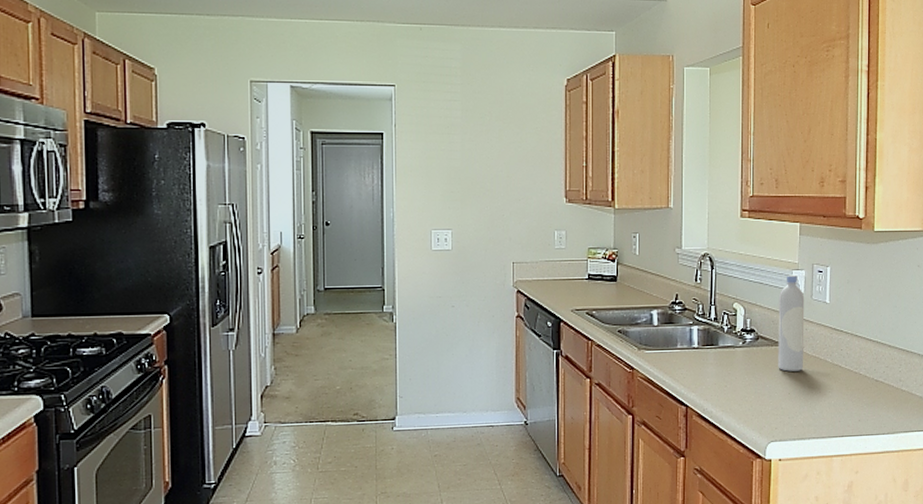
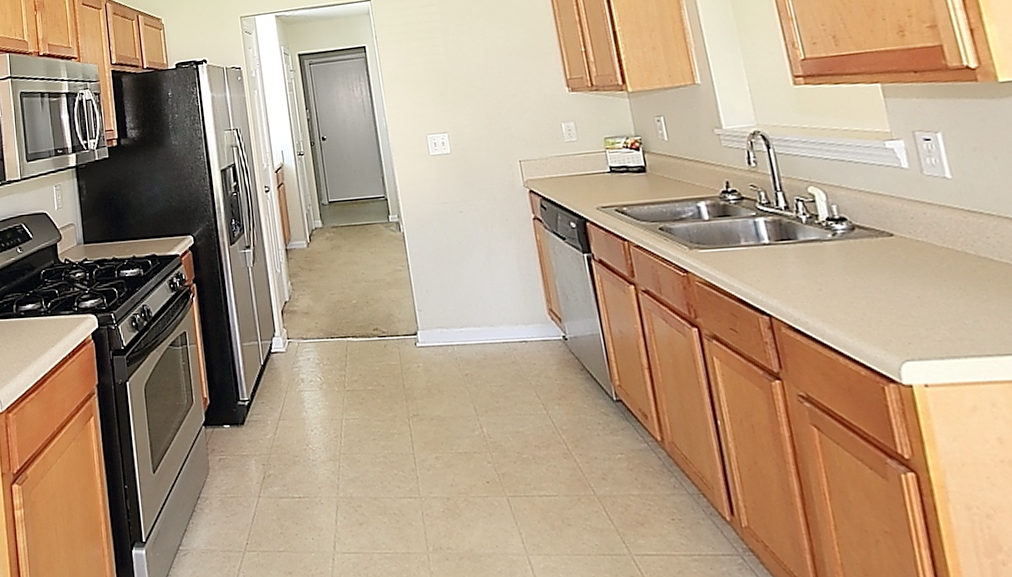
bottle: present [778,274,805,372] -> none [871,146,932,269]

